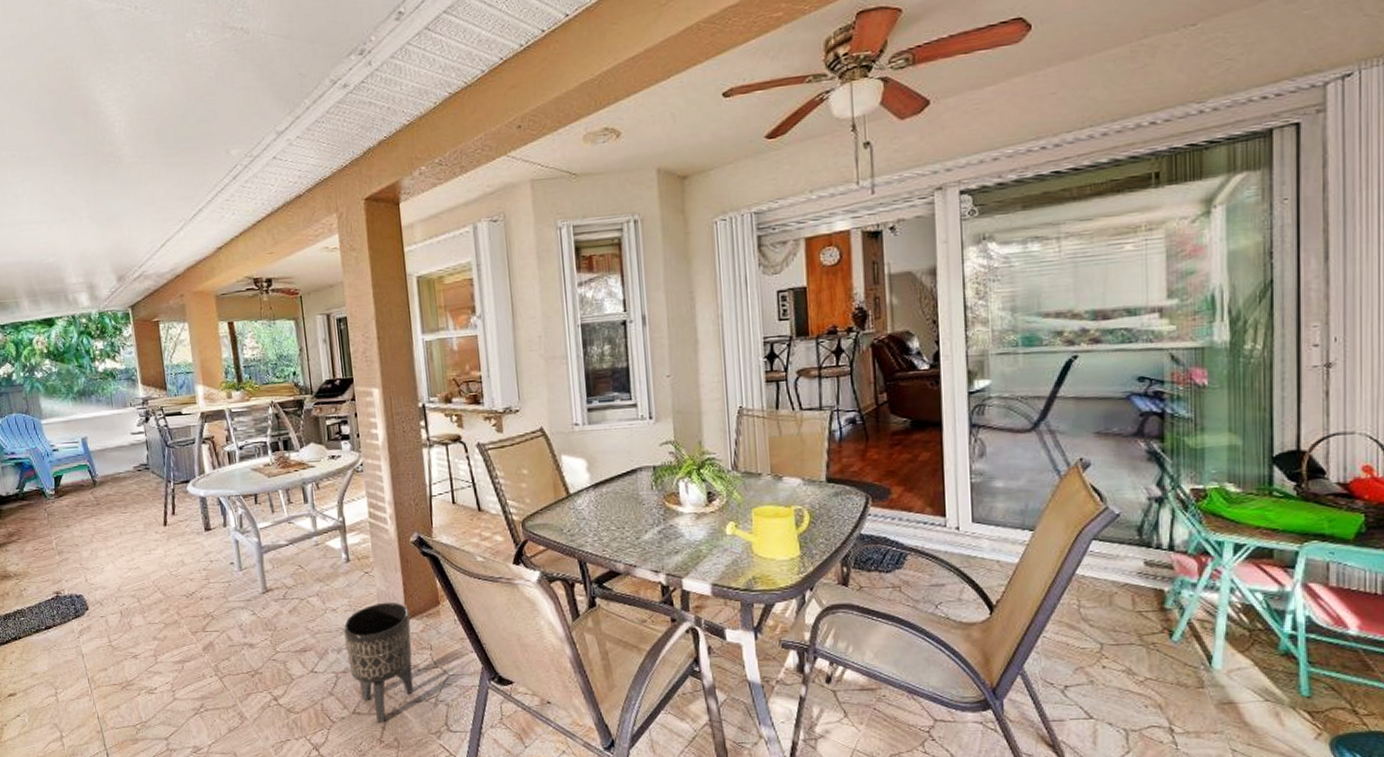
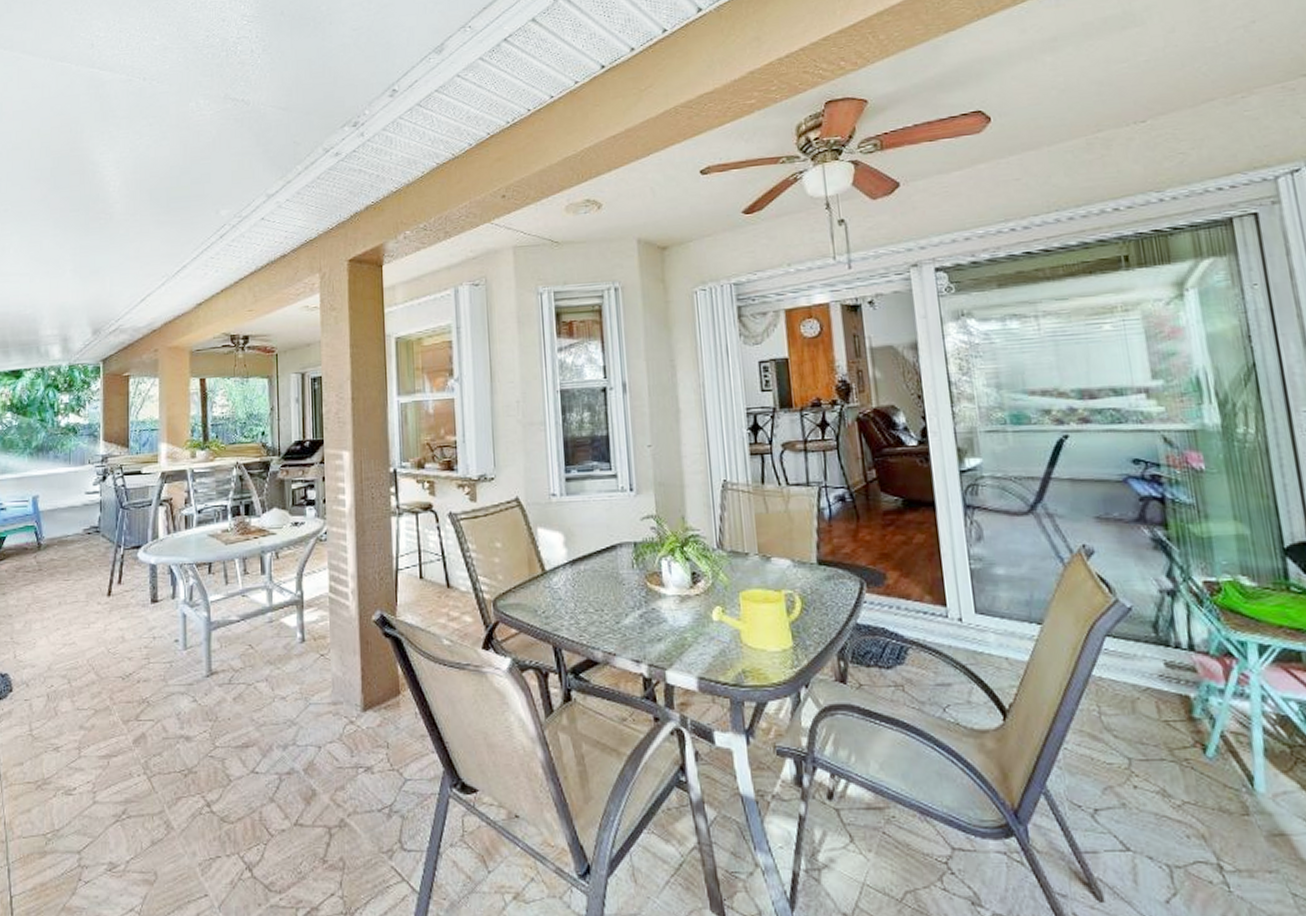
planter: present [342,602,414,724] -> none [291,690,367,839]

